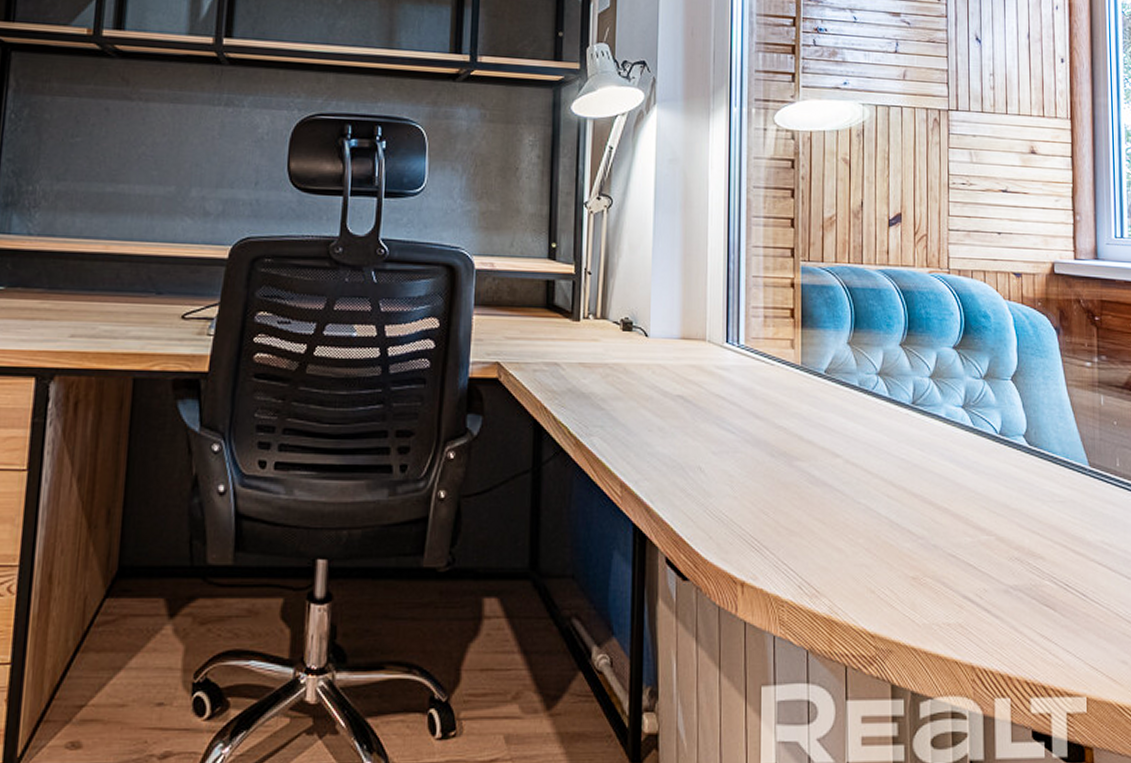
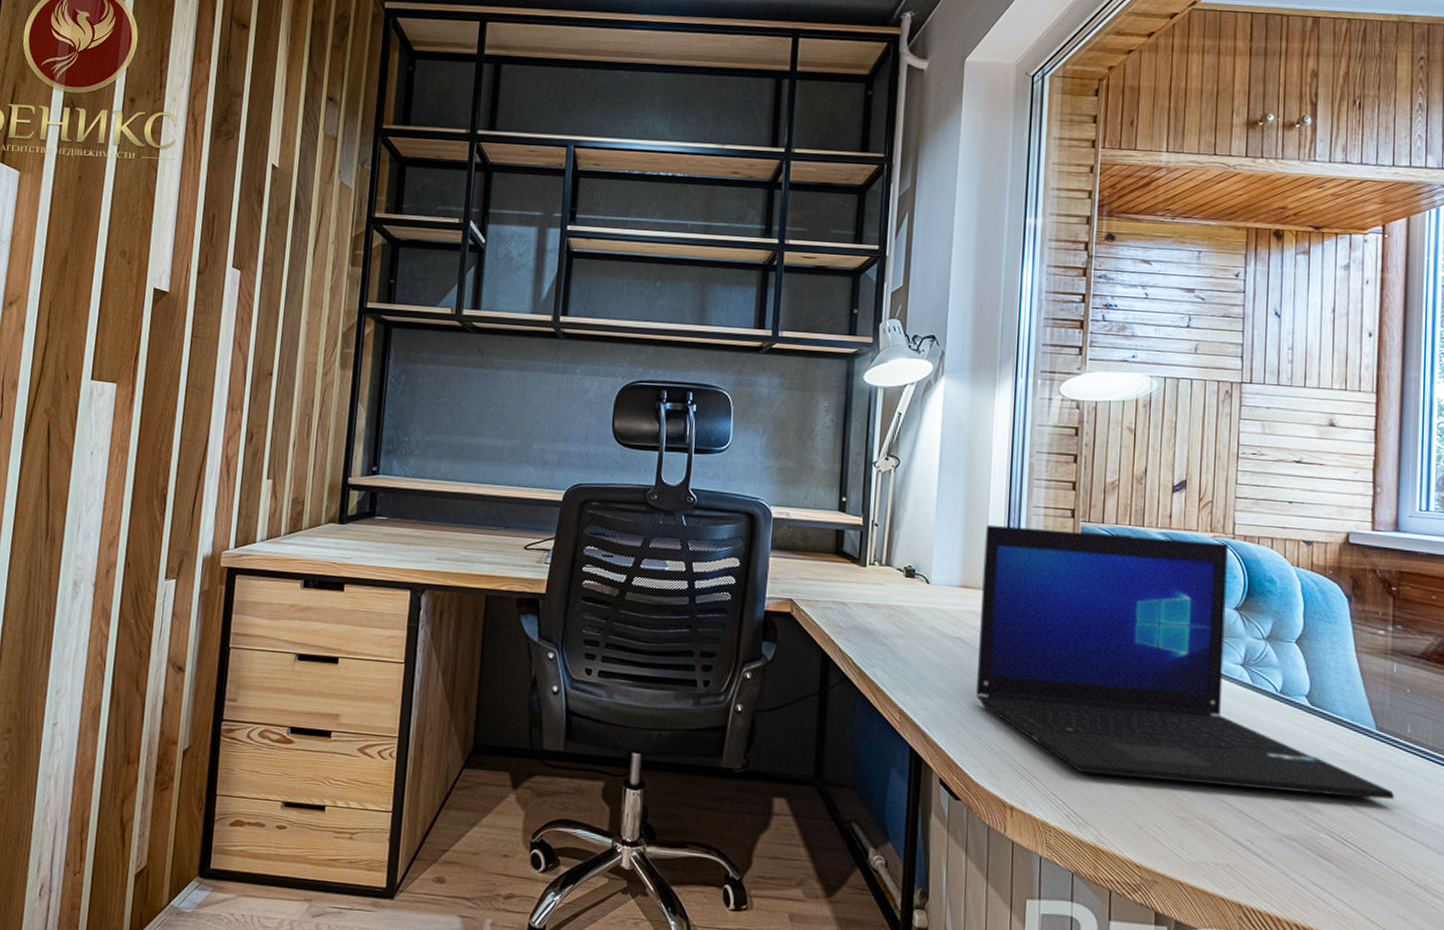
laptop: none [700,268,1110,539] -> present [975,524,1395,800]

